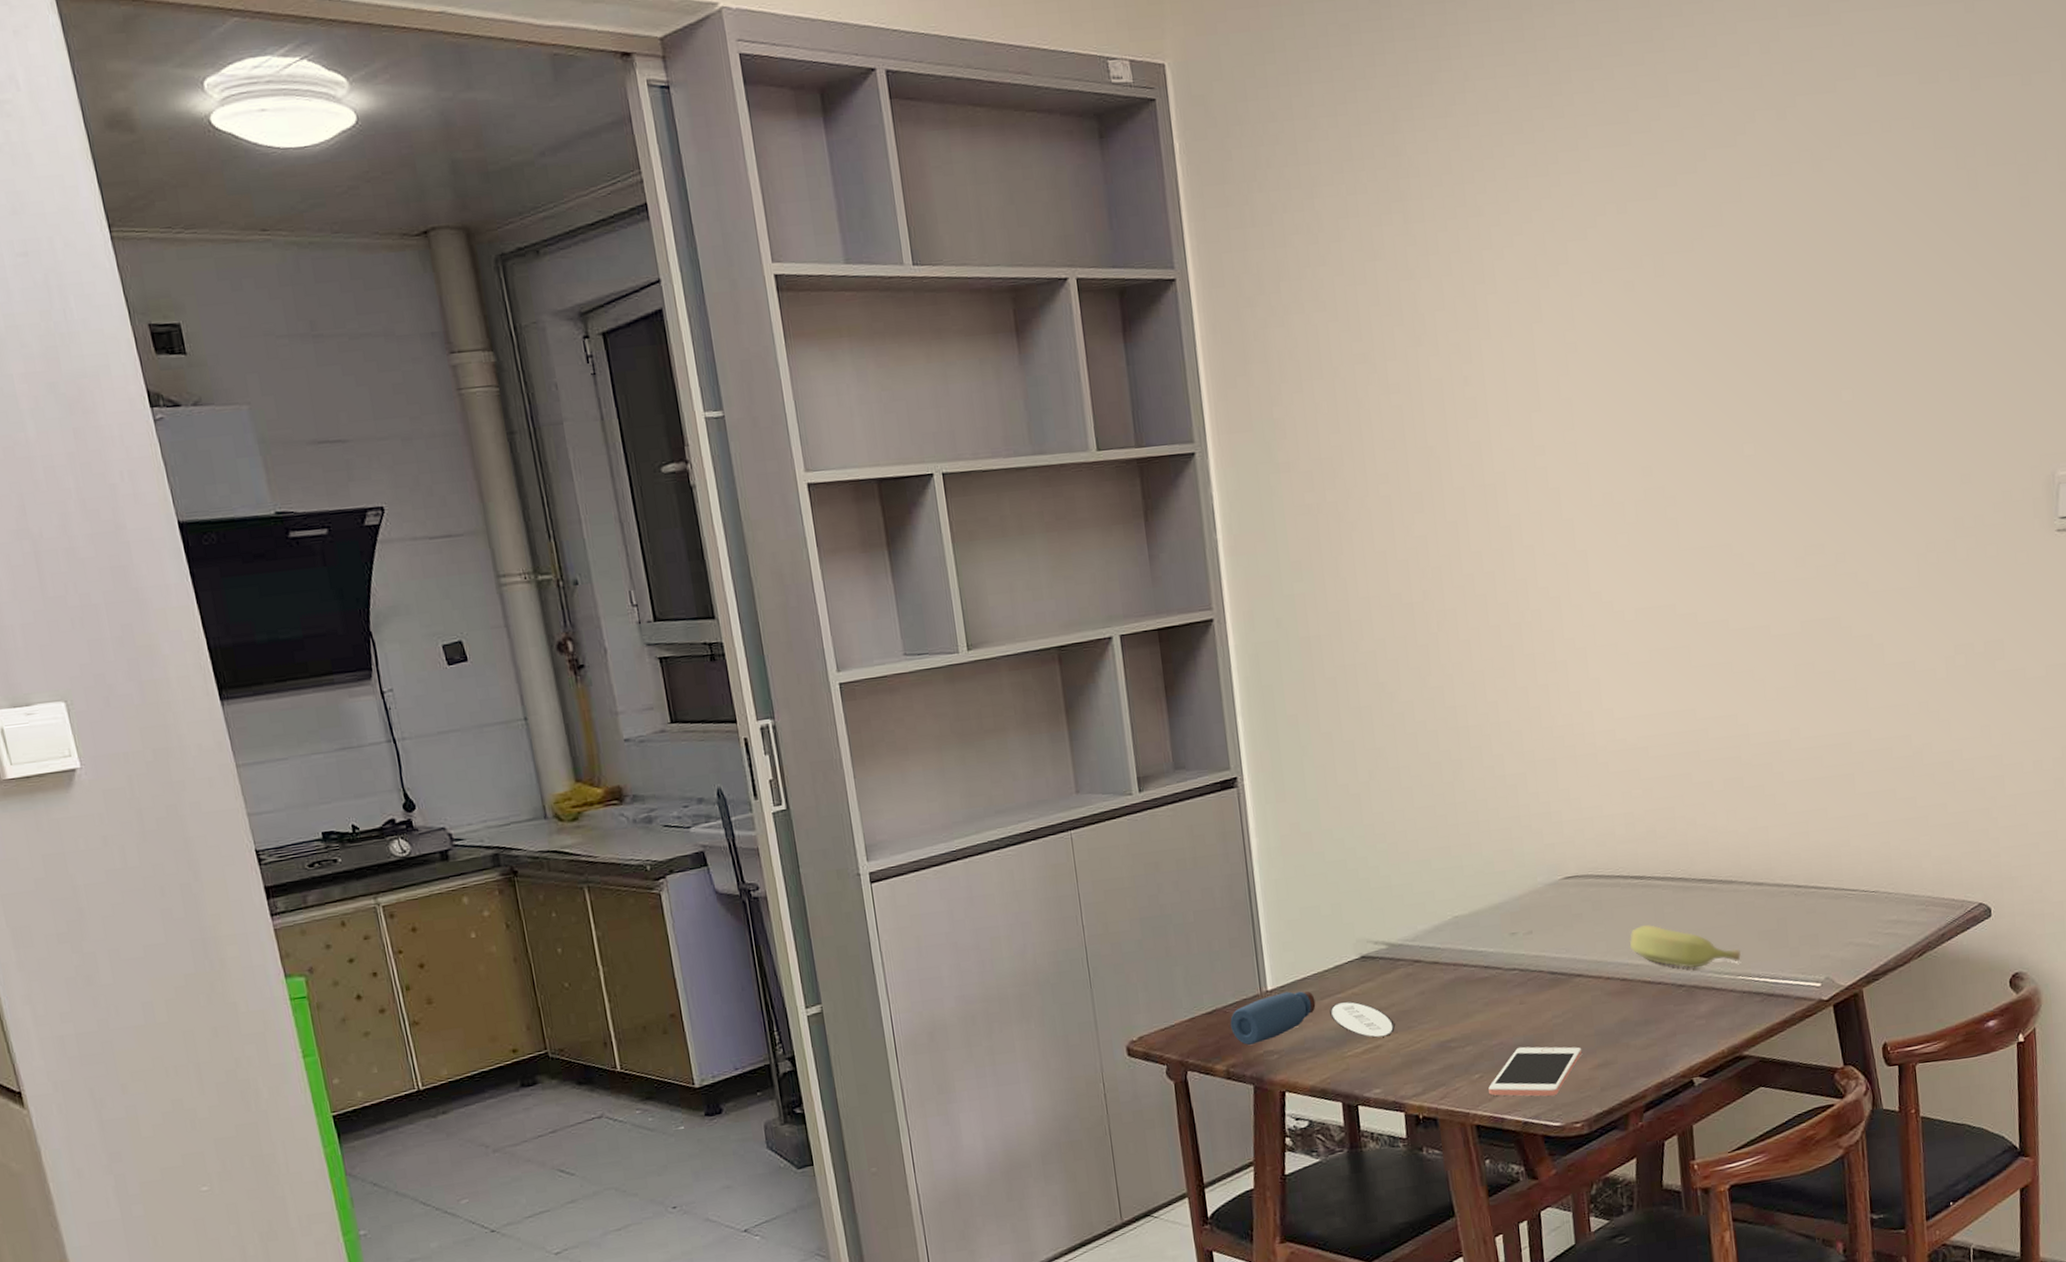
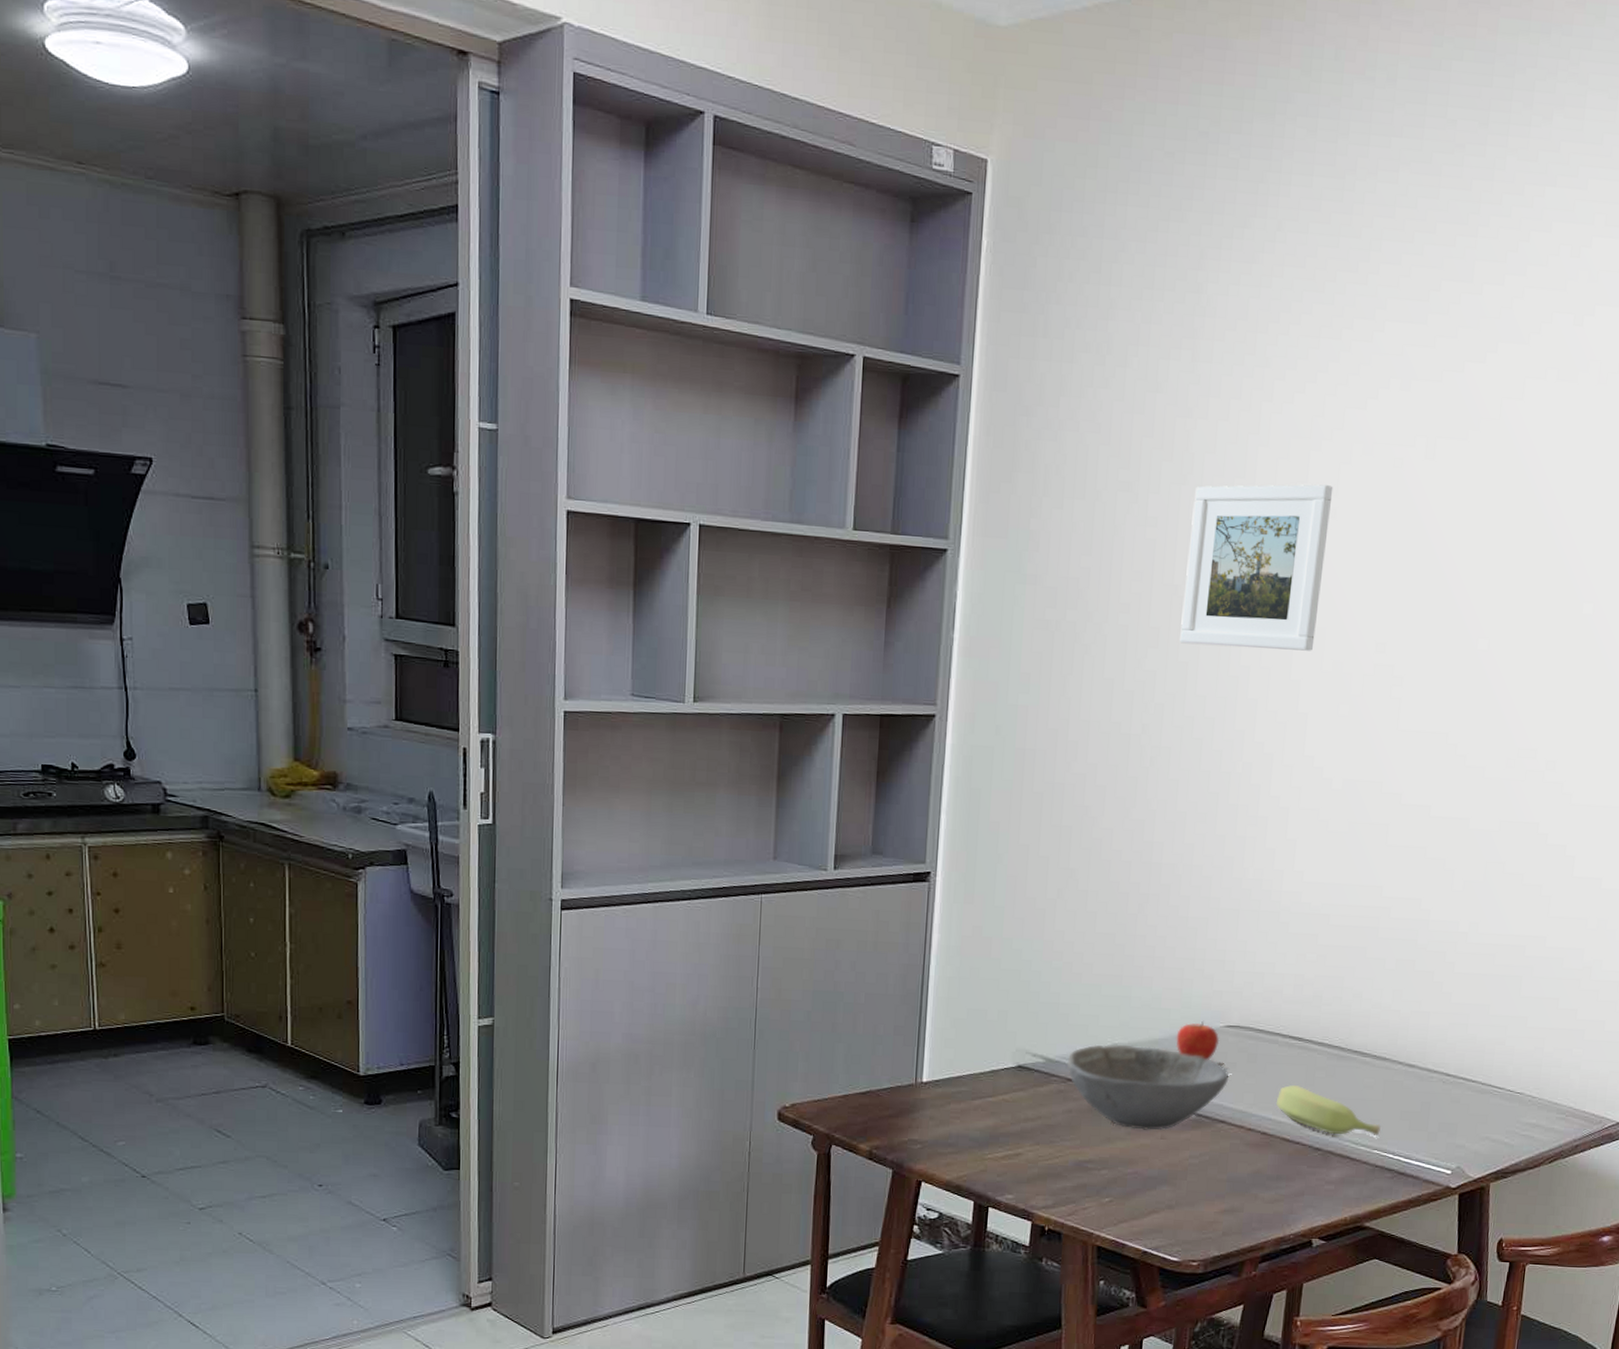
water bottle: present [1230,991,1395,1046] -> none [881,1086,1038,1146]
bowl: none [1410,912,1578,1000] -> present [1067,1044,1229,1130]
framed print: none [1432,320,1580,504] -> present [1180,484,1333,651]
cell phone: present [1488,1046,1583,1097] -> none [1115,1179,1212,1232]
fruit: none [1516,876,1561,916] -> present [1176,1020,1220,1060]

